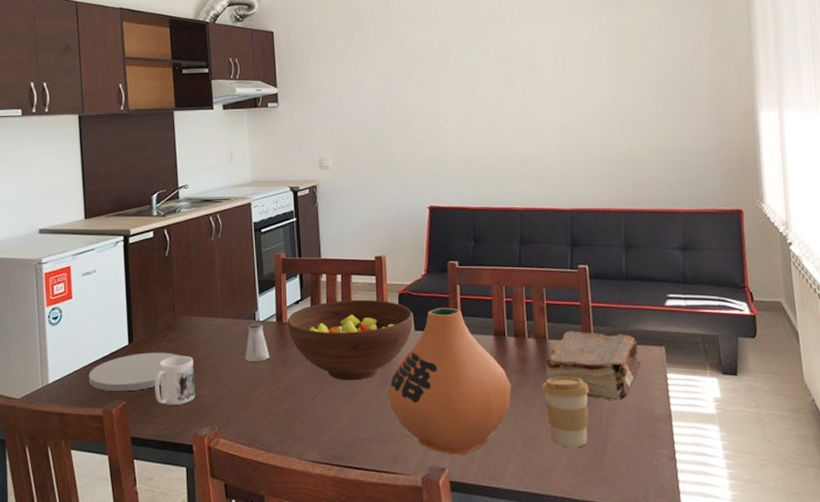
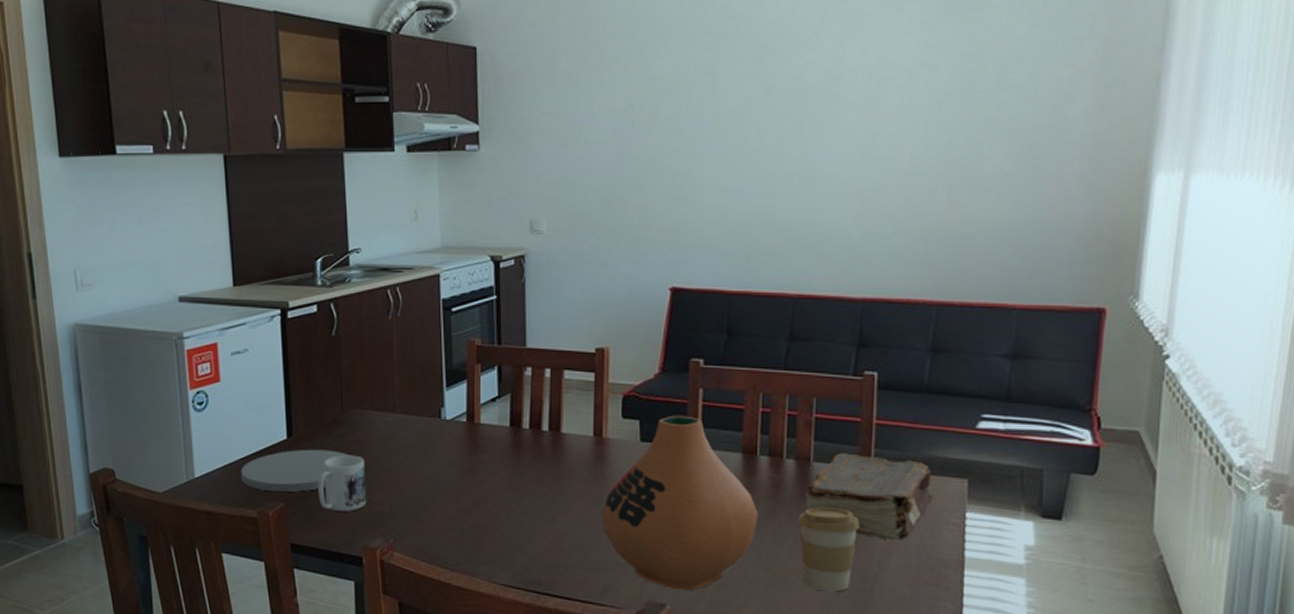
saltshaker: present [245,322,270,362] -> none [427,421,457,467]
fruit bowl: present [287,299,414,381] -> none [480,399,640,497]

